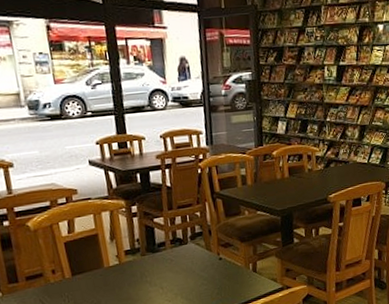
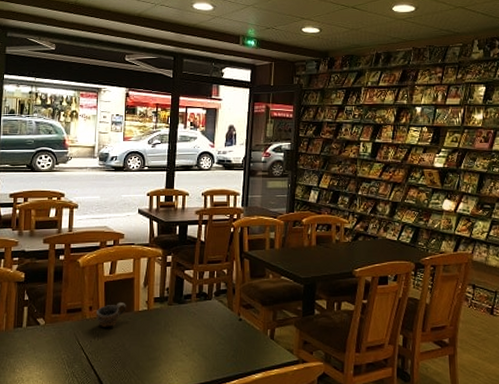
cup: none [60,260,95,289] -> present [96,302,126,327]

